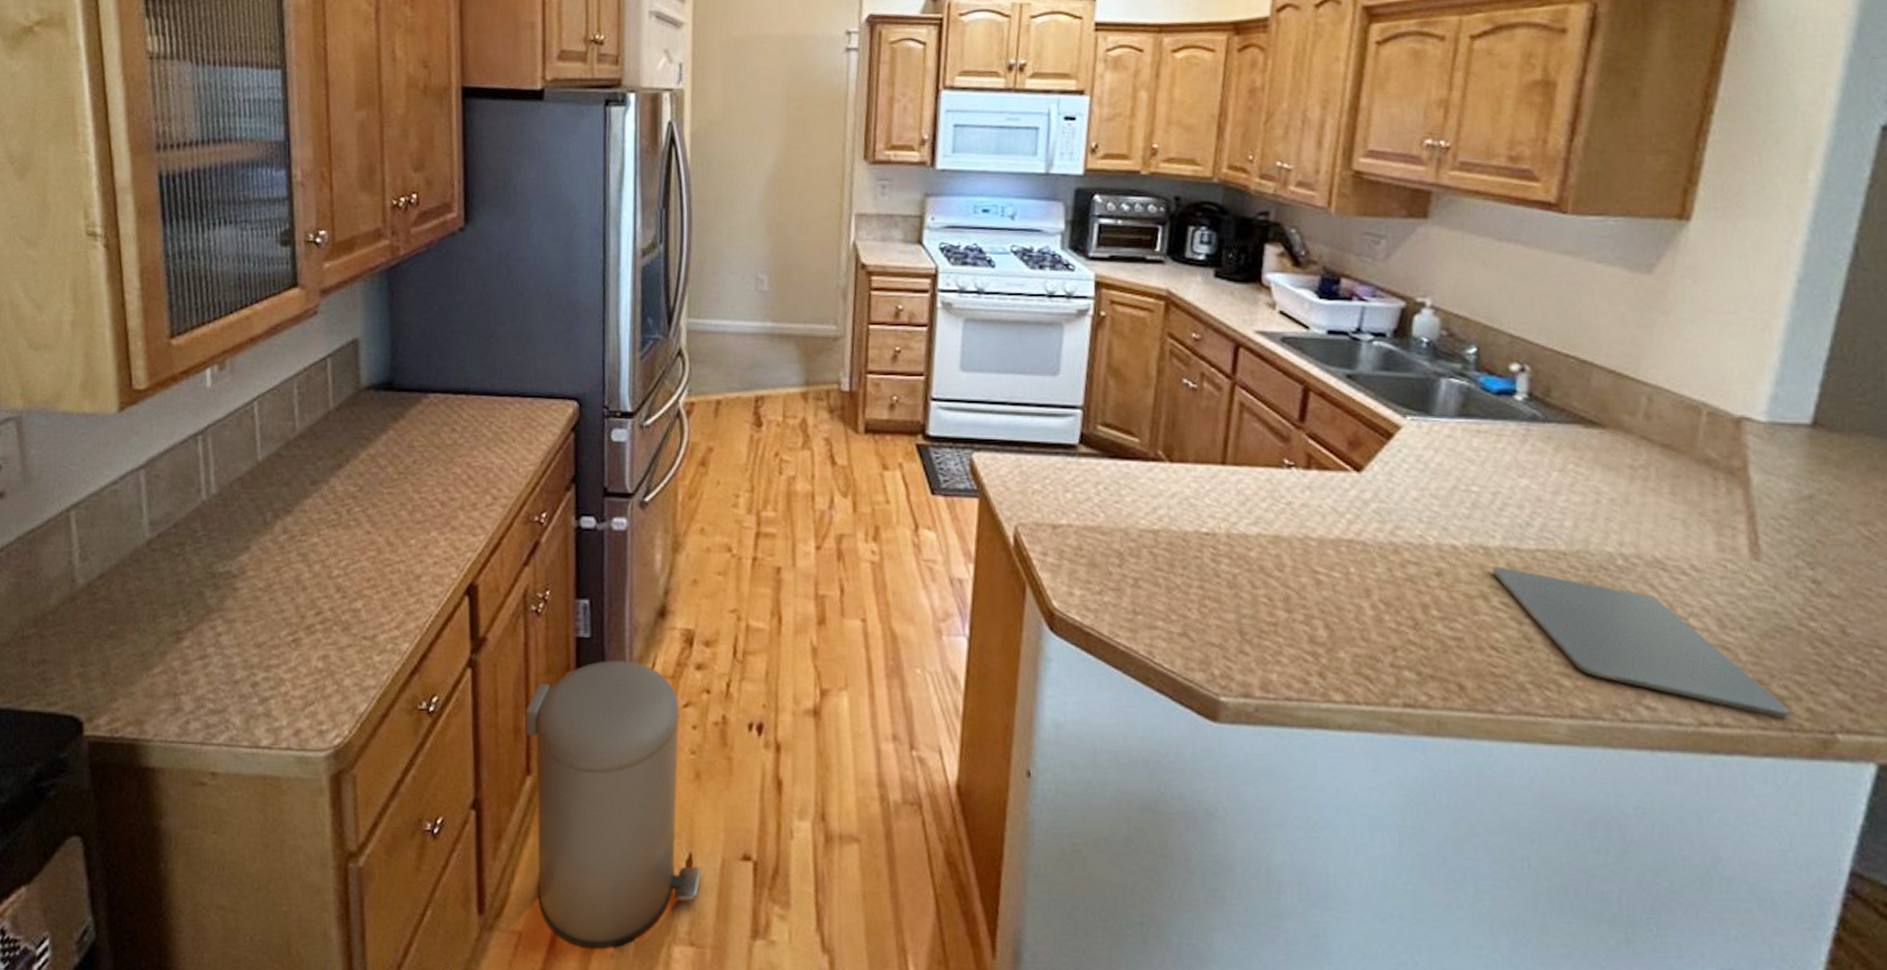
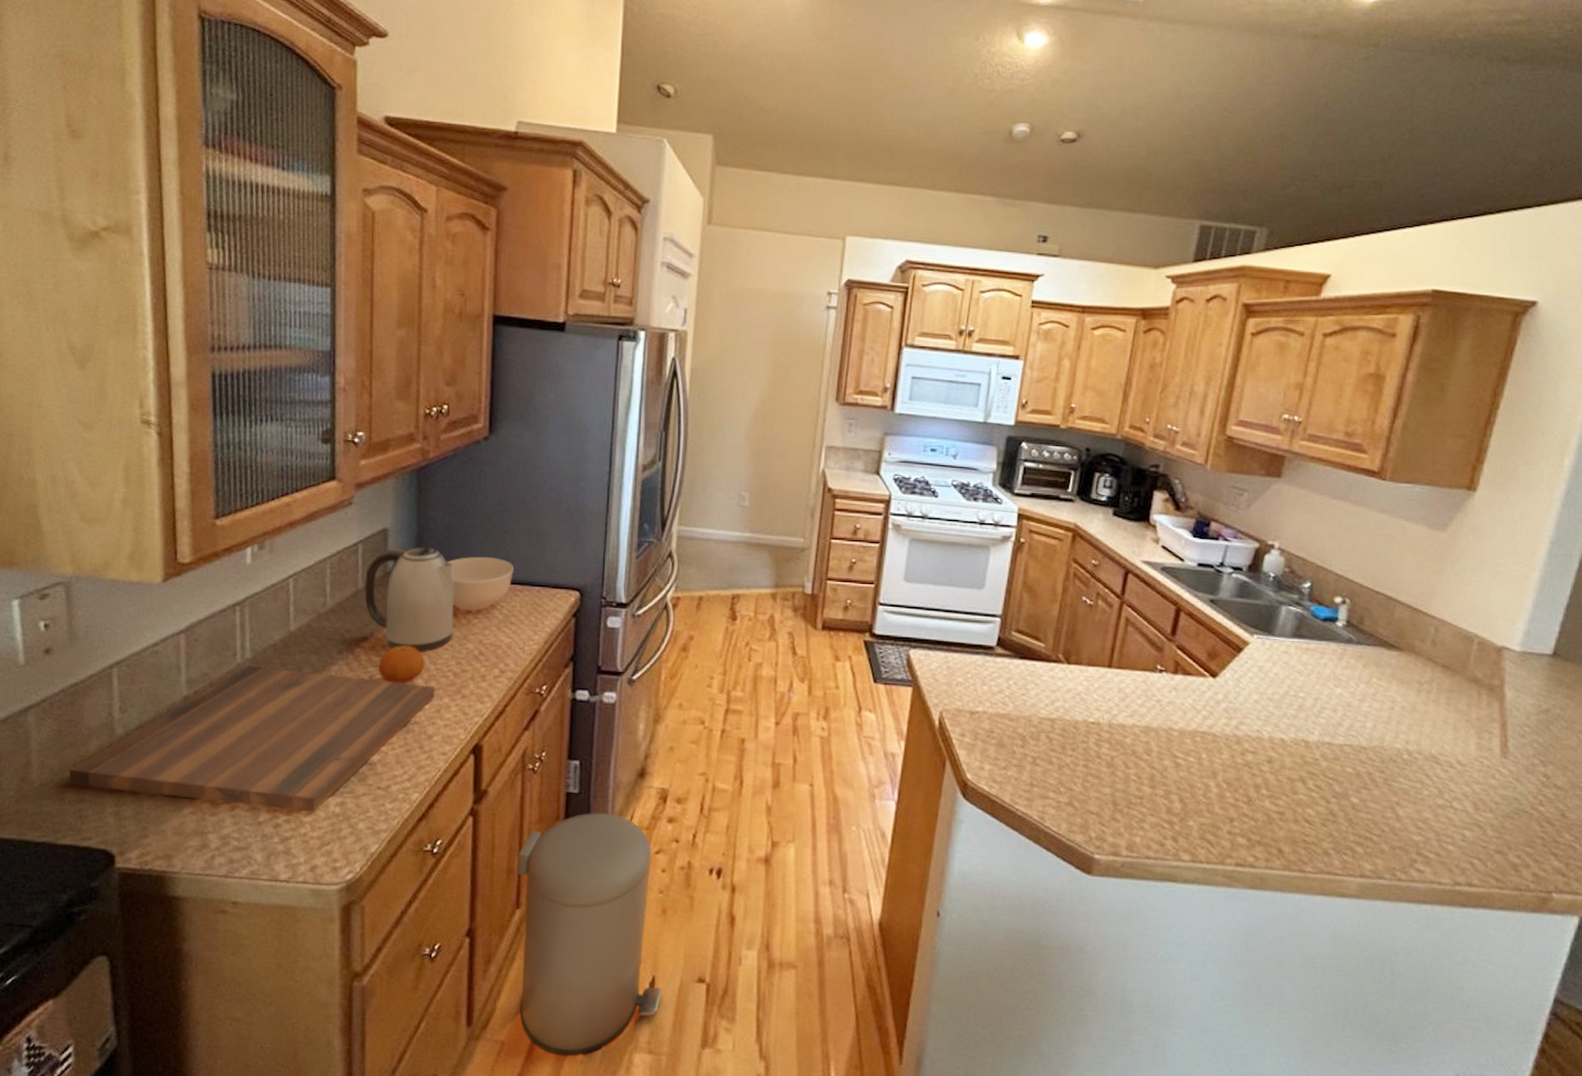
cutting board: none [31,502,421,668] -> present [69,665,435,813]
kettle: none [335,357,438,480] -> present [364,546,455,653]
fruit: none [357,472,408,516] -> present [379,645,425,684]
bowl: none [425,365,502,430] -> present [446,556,515,611]
tablet: present [1493,567,1790,718] -> none [1310,757,1520,881]

